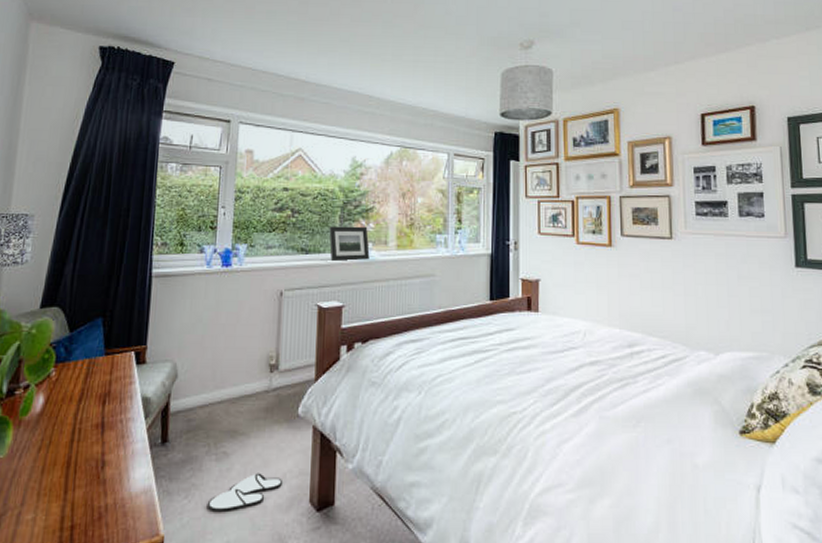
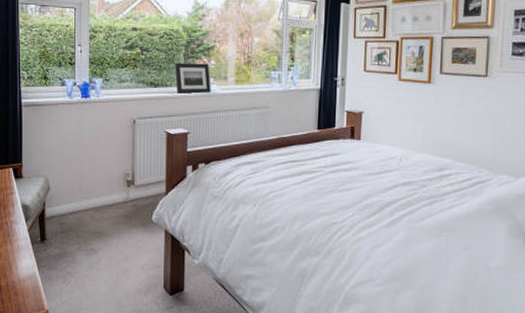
slippers: present [207,473,282,511] -> none [81,265,141,294]

